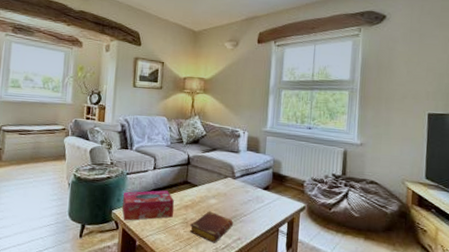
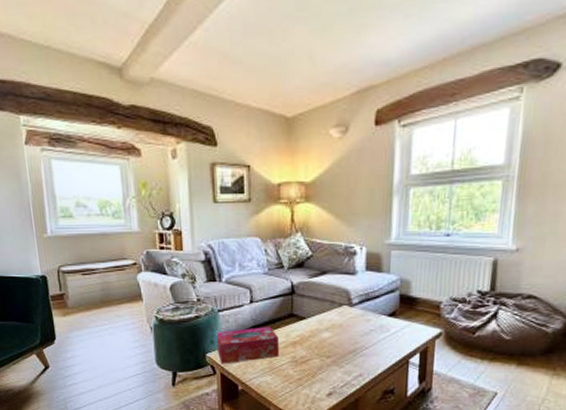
book: present [189,211,233,243] -> none [300,346,352,382]

